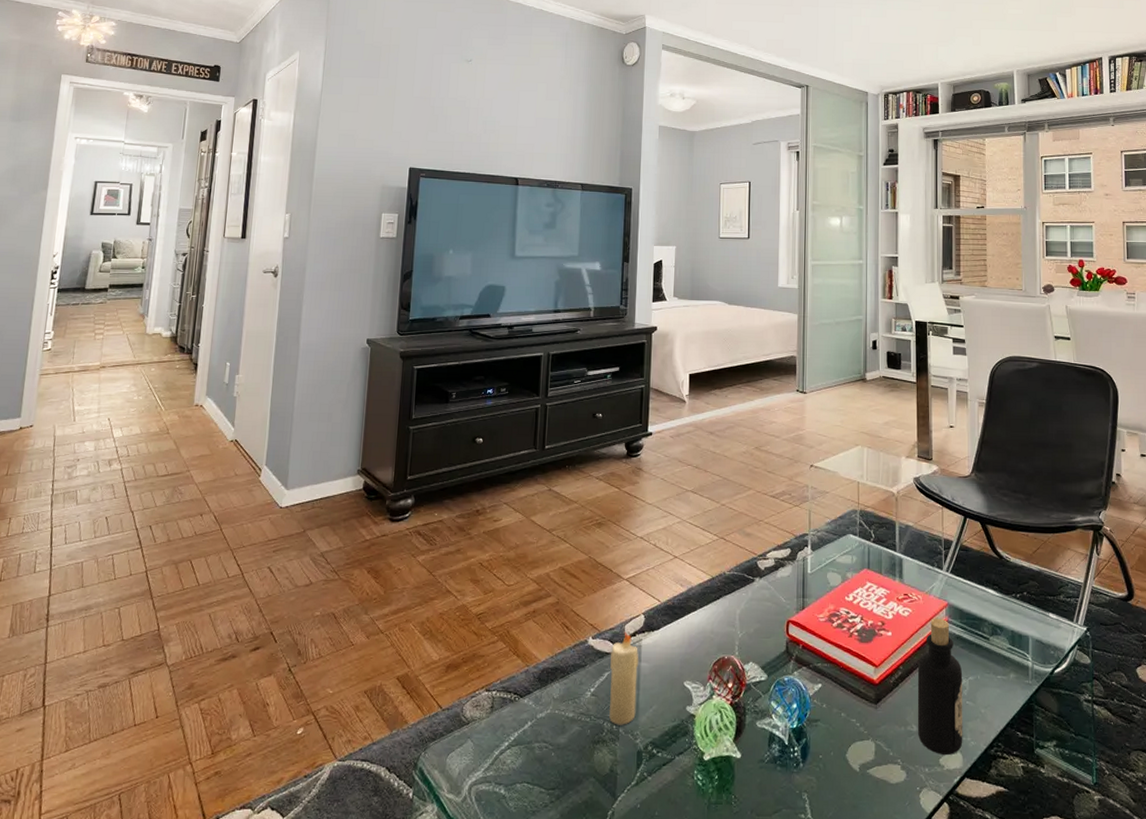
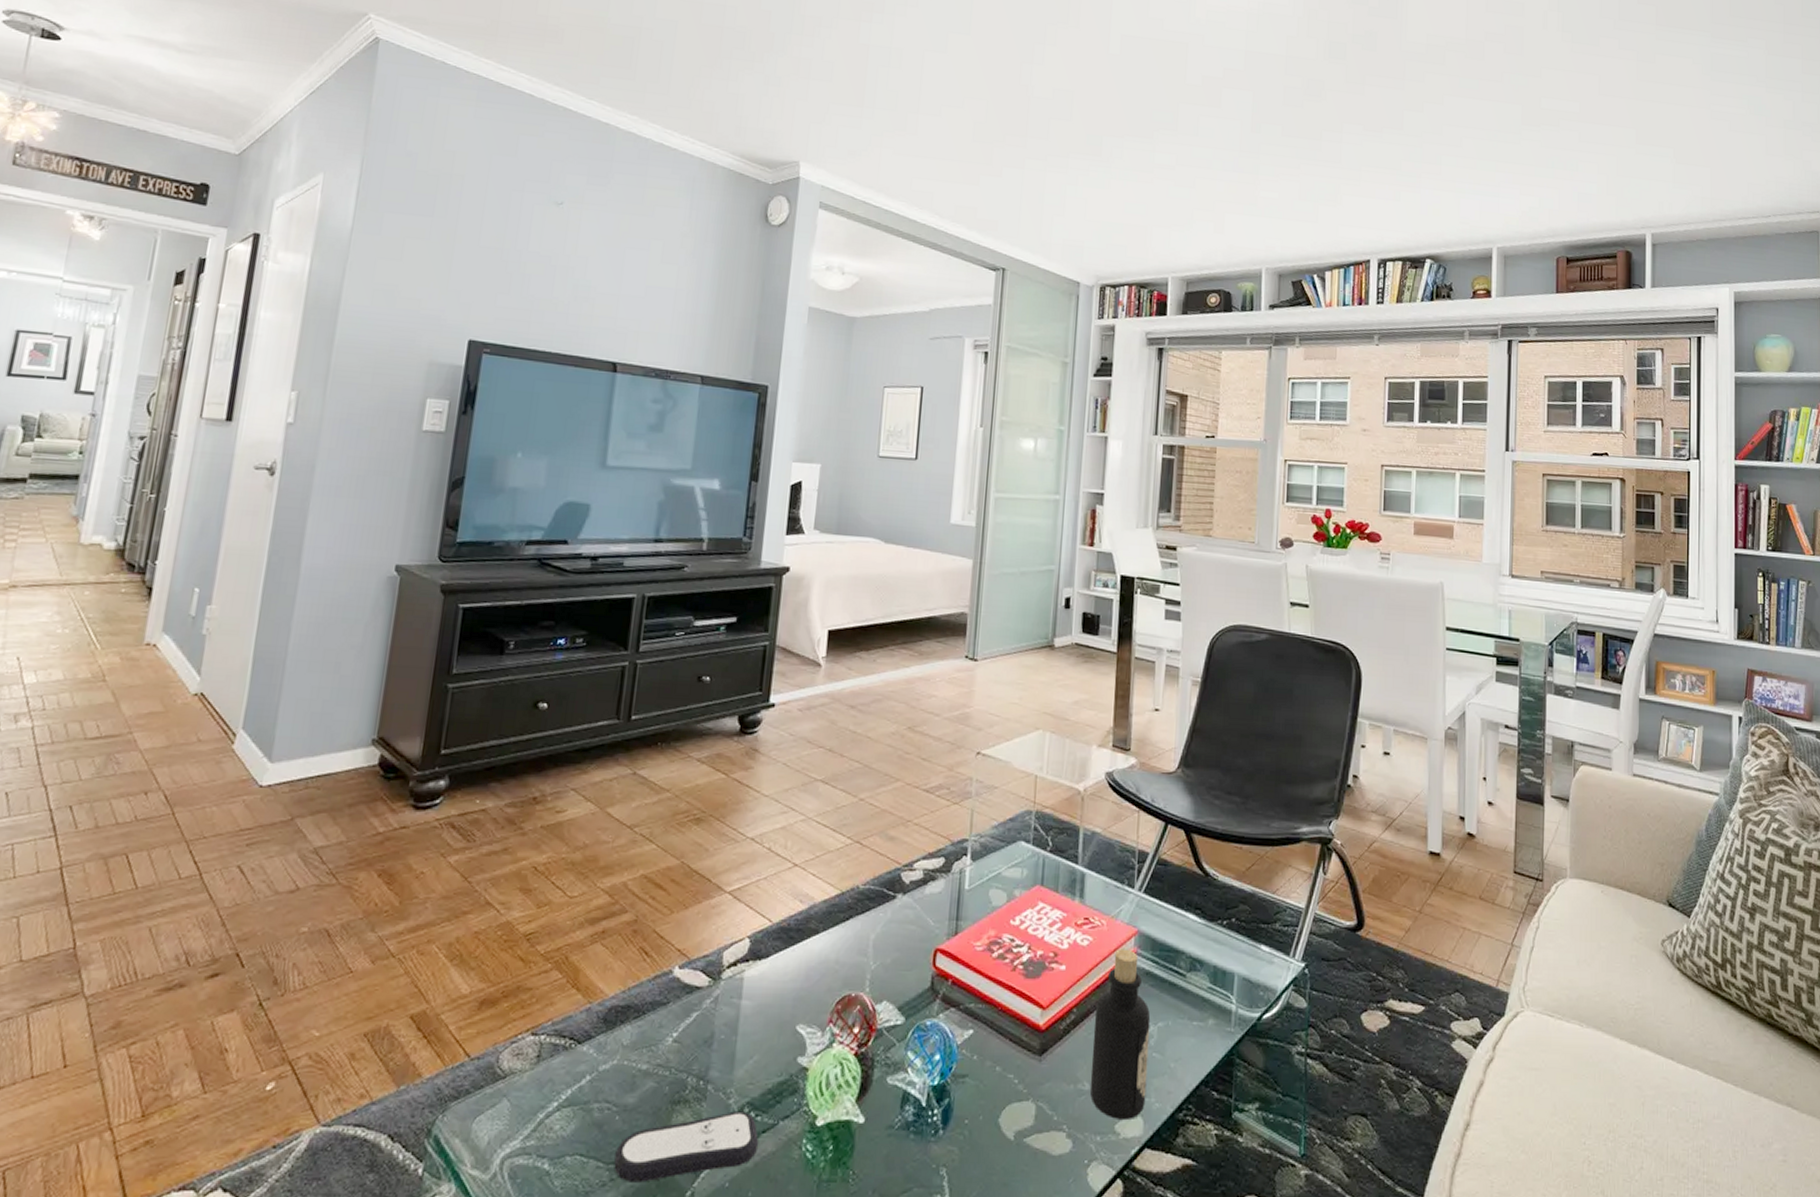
remote control: none [553,749,661,804] -> present [614,1111,759,1183]
candle: present [608,631,639,725] -> none [695,959,740,1081]

